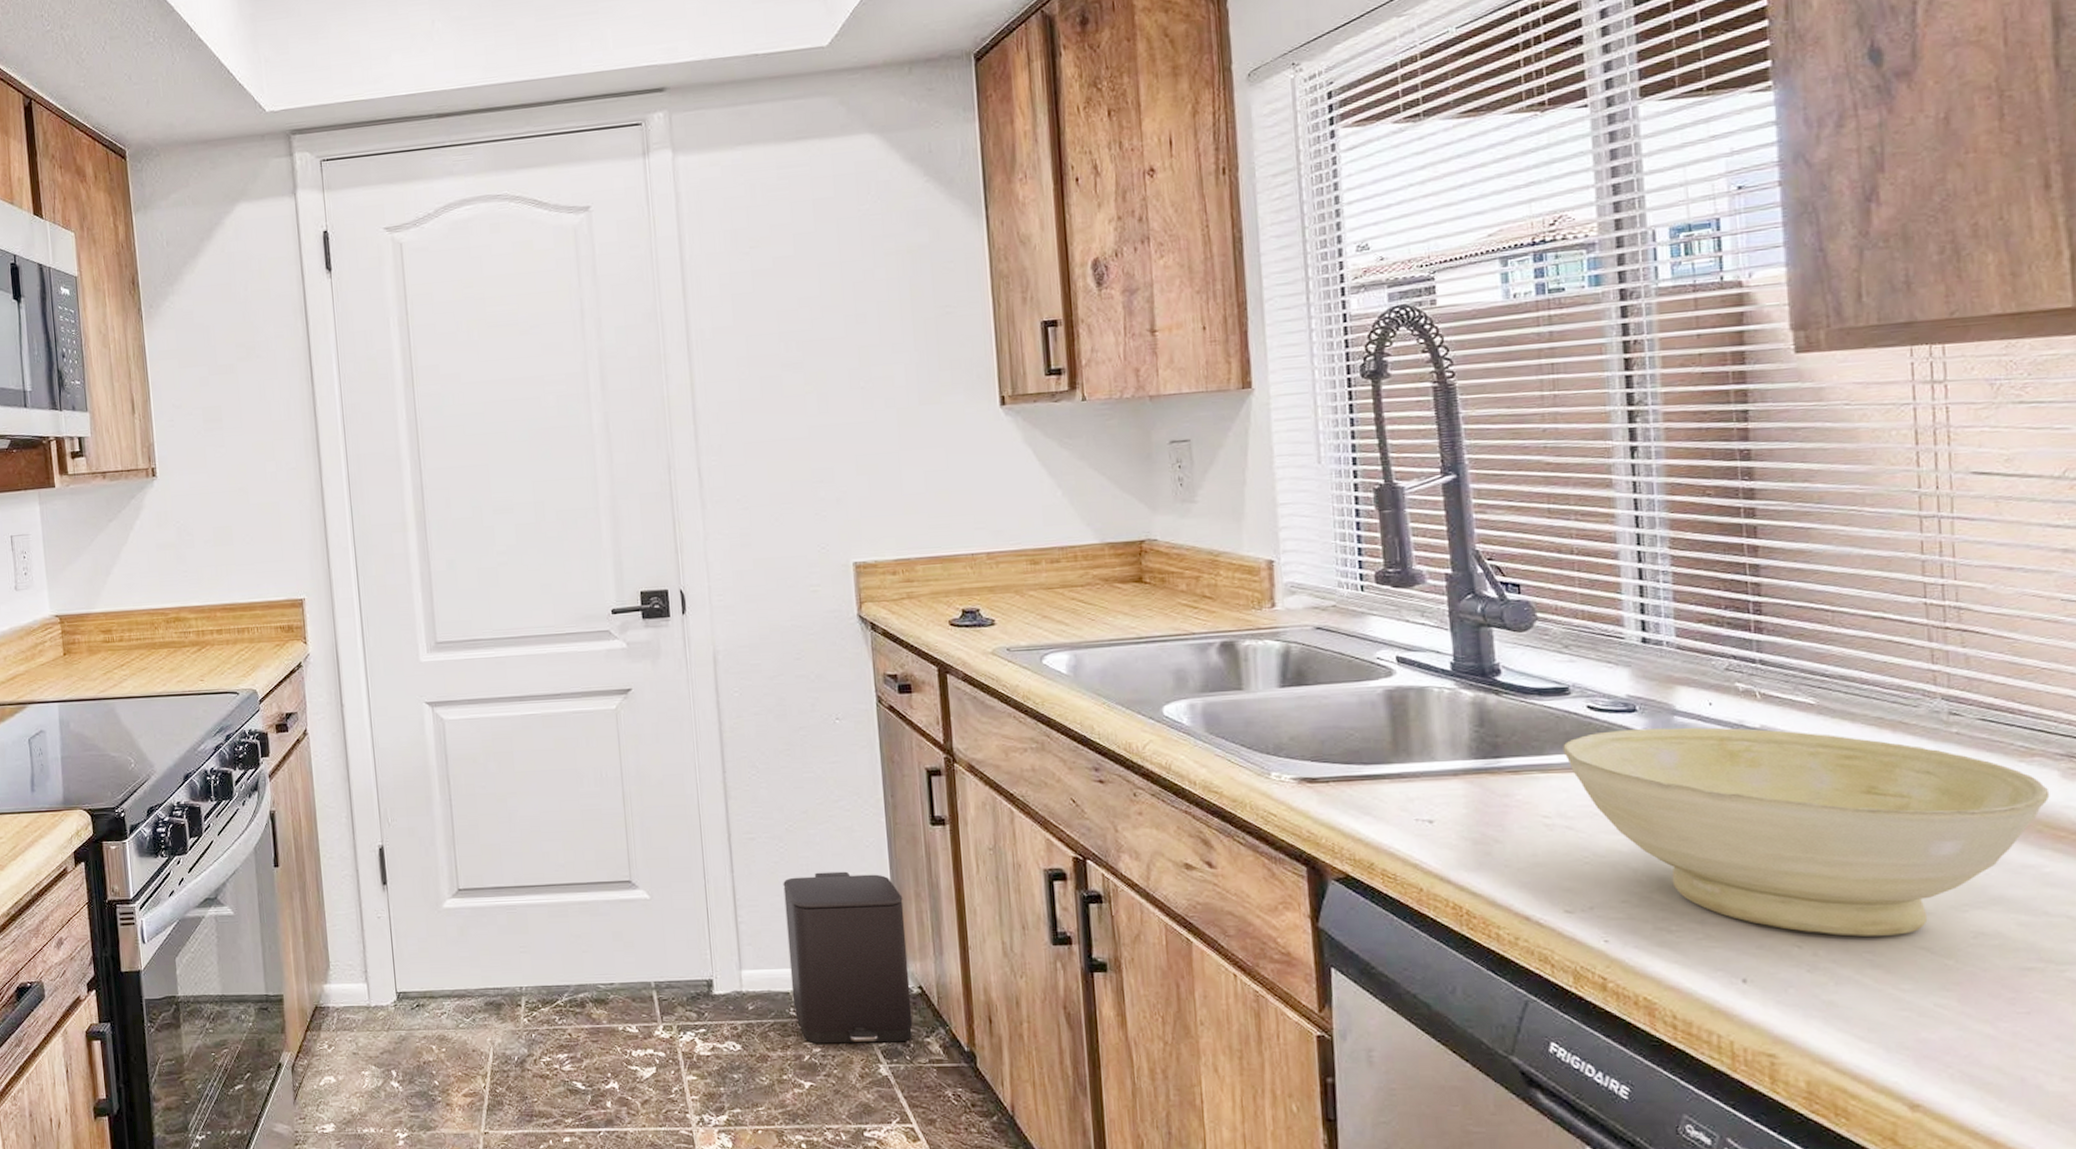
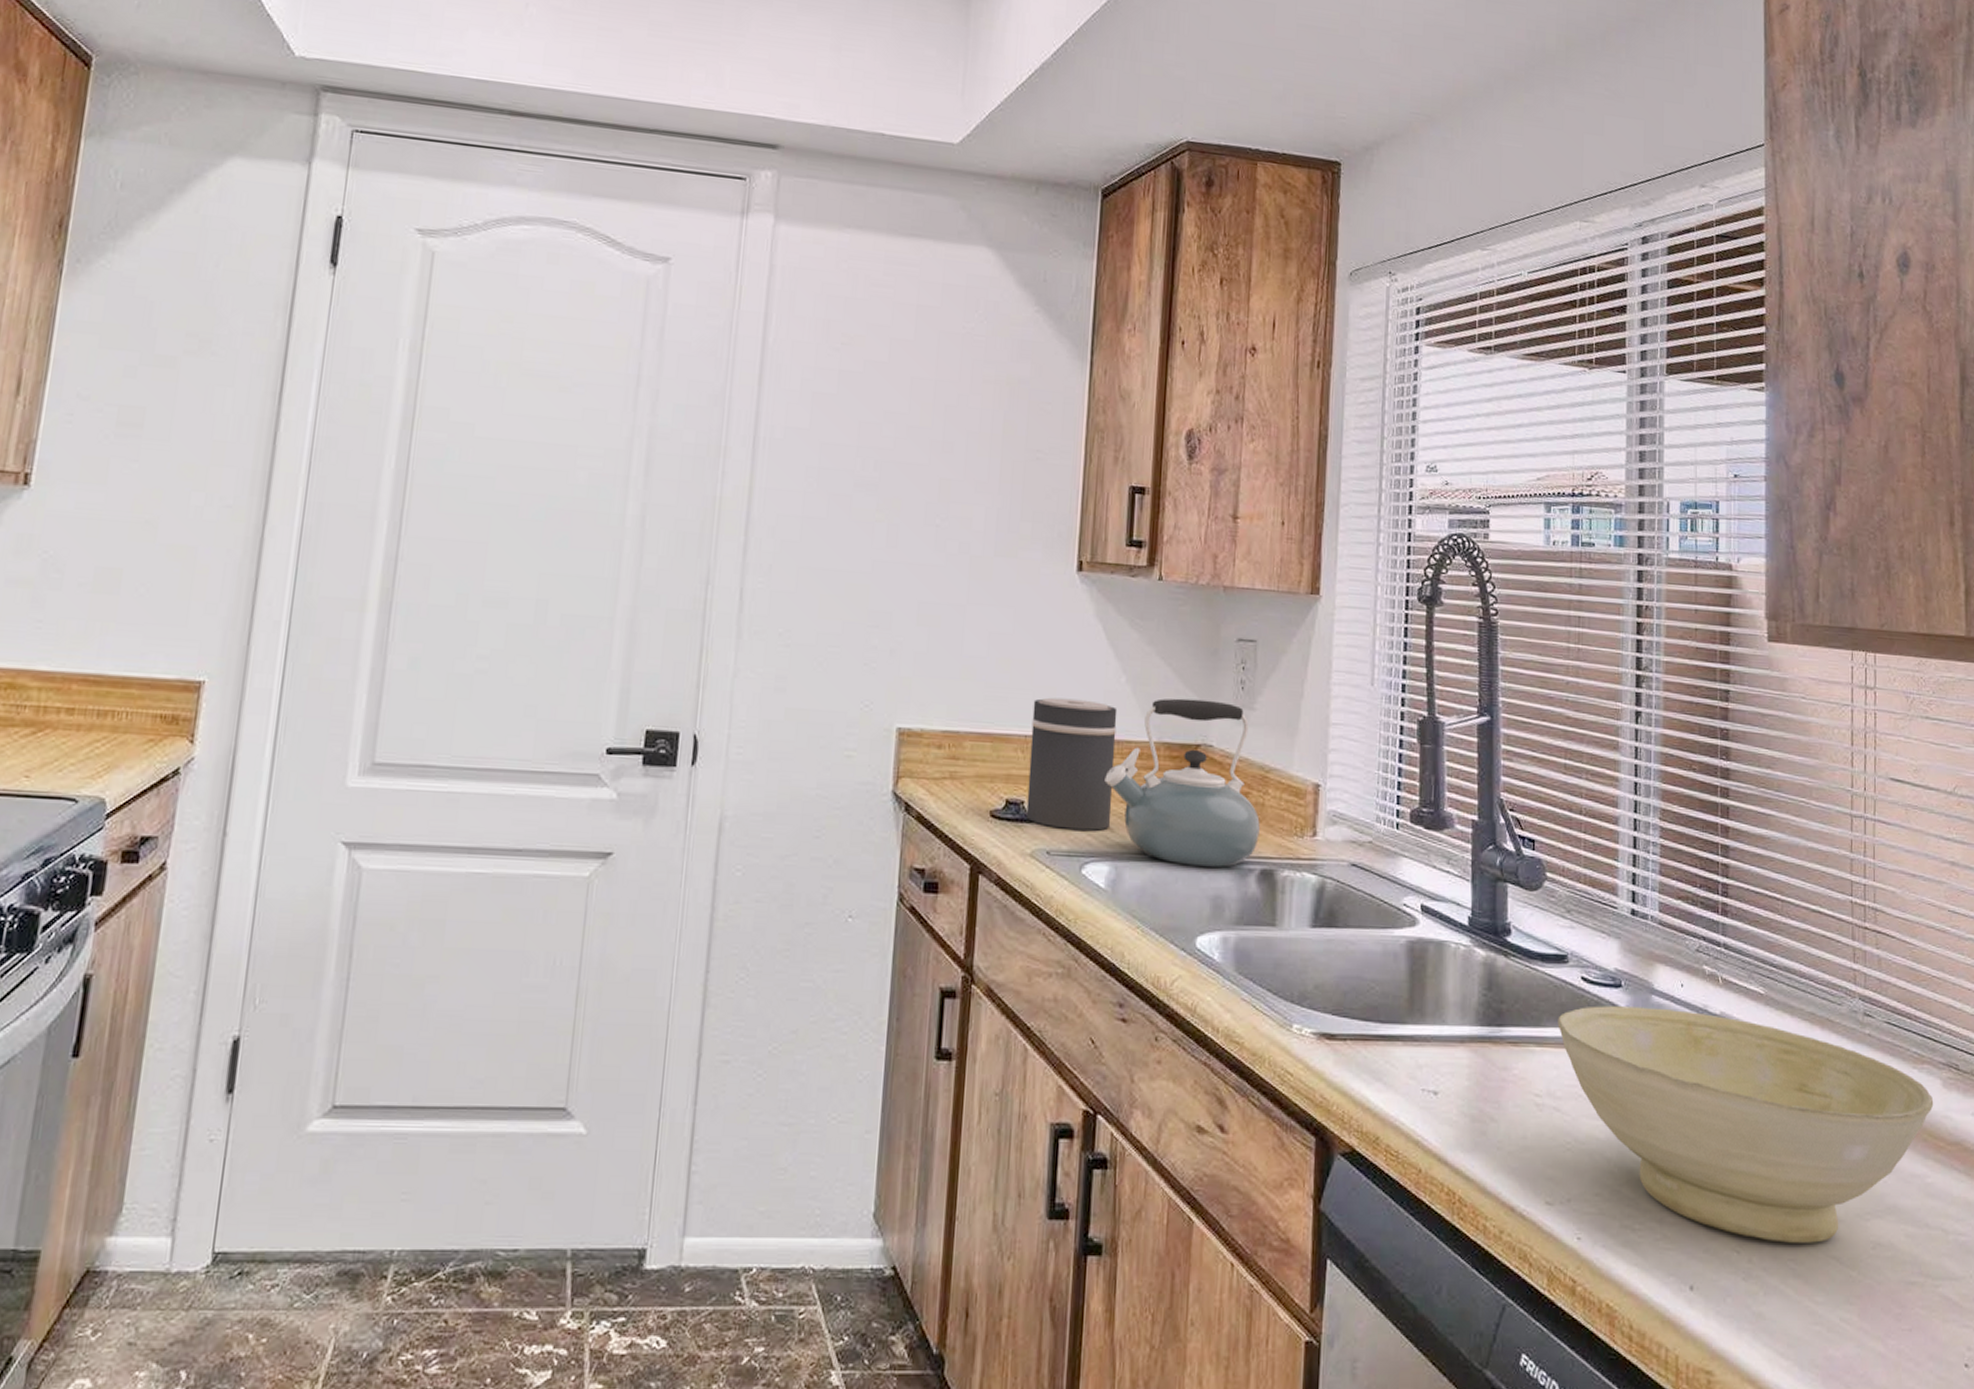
pedal bin: present [783,871,913,1044] -> none [740,1111,891,1341]
cylinder: none [975,516,1065,628] -> present [1026,697,1118,831]
kettle: none [1053,499,1216,646] -> present [1104,698,1261,868]

